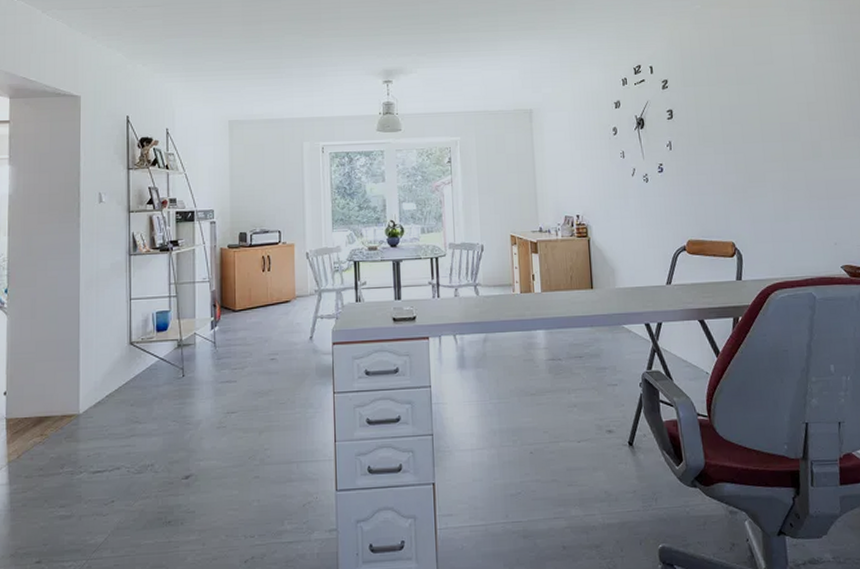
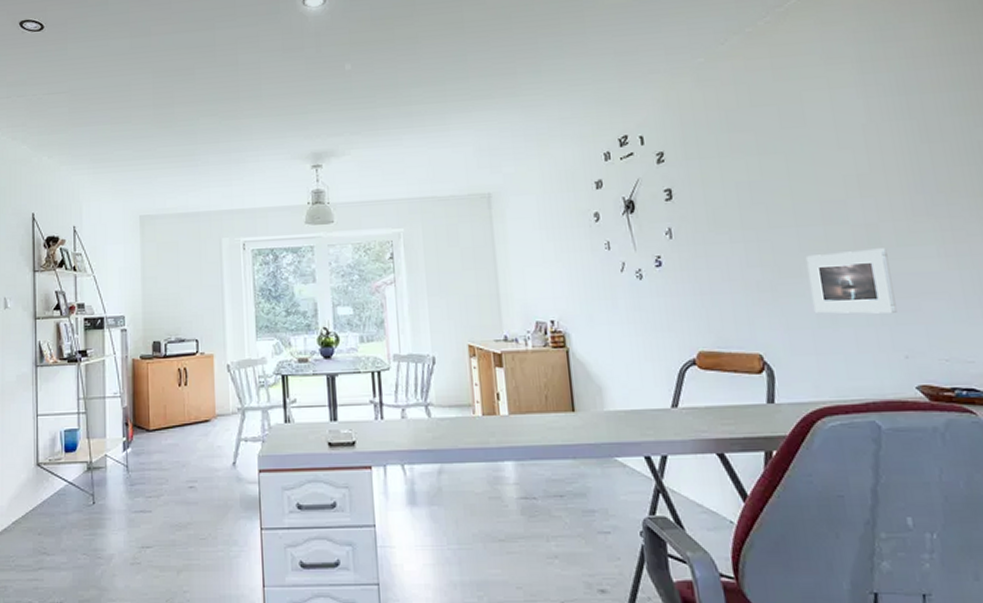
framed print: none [768,160,830,211] -> present [805,248,897,314]

